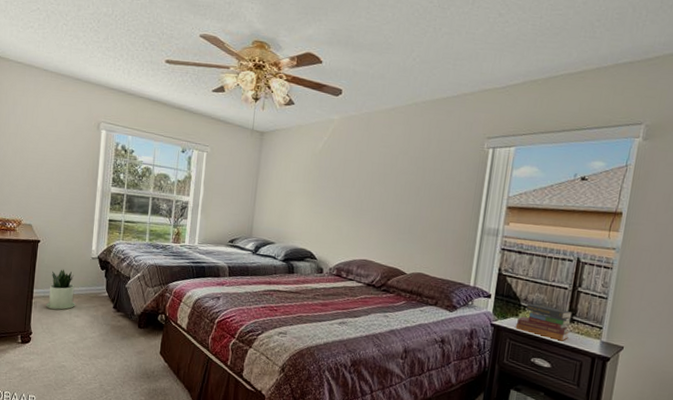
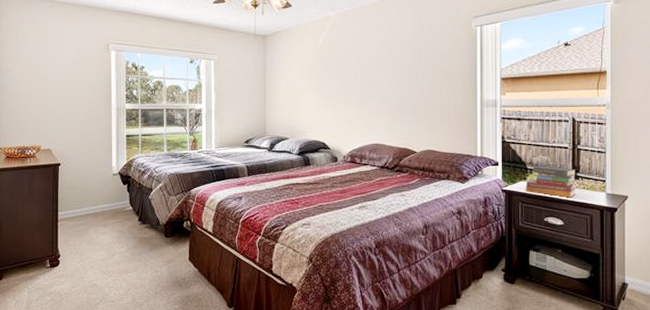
planter: present [45,269,76,310] -> none [71,189,101,230]

